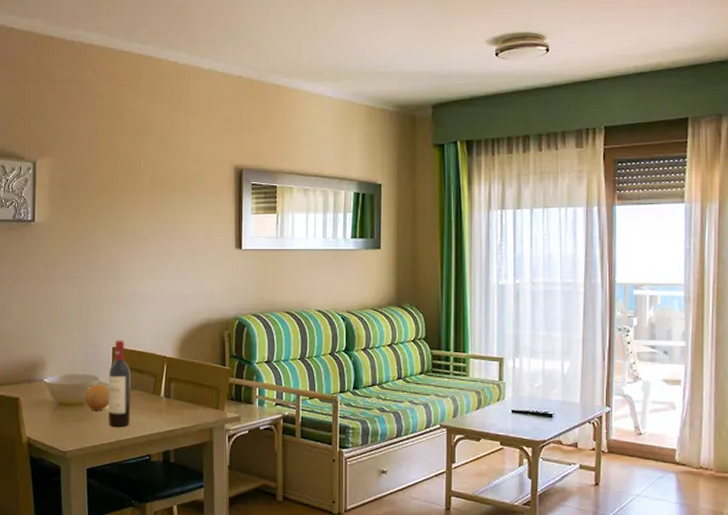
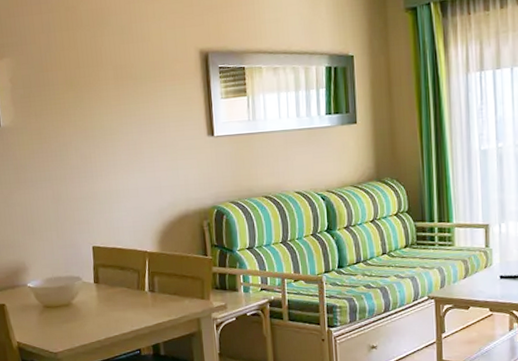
fruit: present [85,384,109,410] -> none [70,284,95,310]
wine bottle: present [107,340,131,428] -> none [91,238,118,326]

